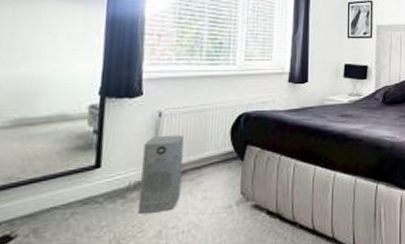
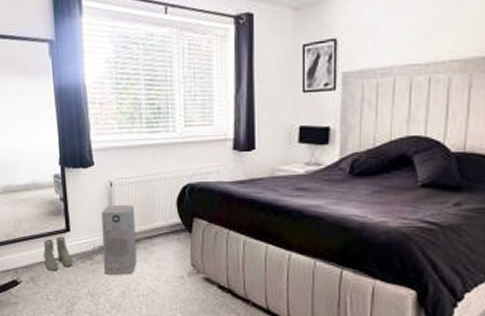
boots: none [56,174,98,218] -> present [42,236,73,271]

